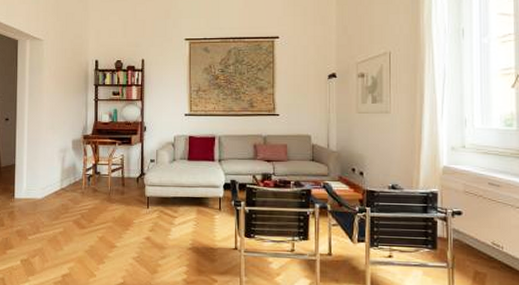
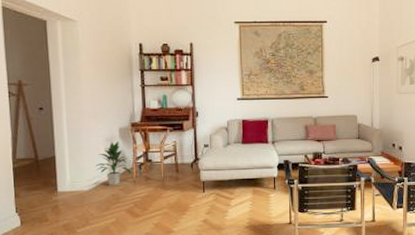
indoor plant: none [49,152,81,195] -> present [96,140,132,185]

